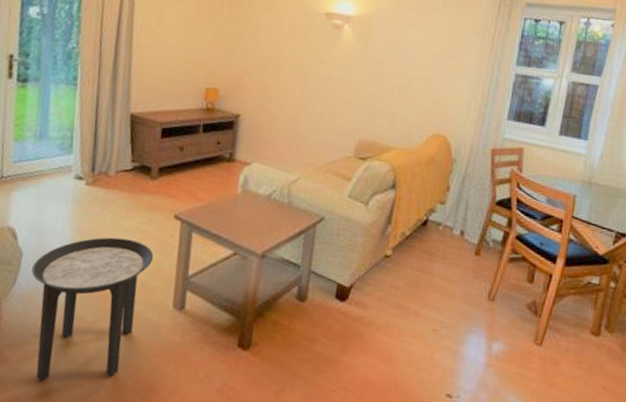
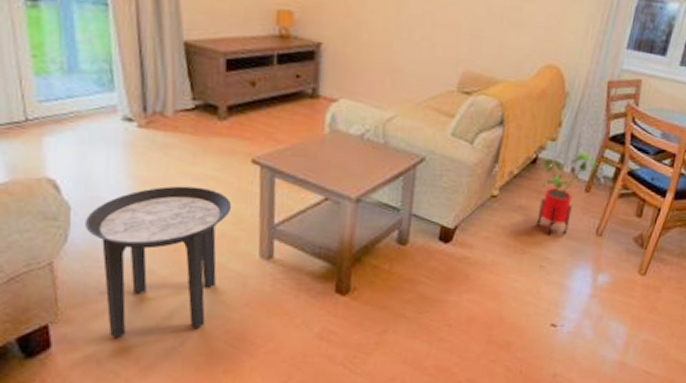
house plant: none [428,214,487,299] -> present [536,151,599,236]

